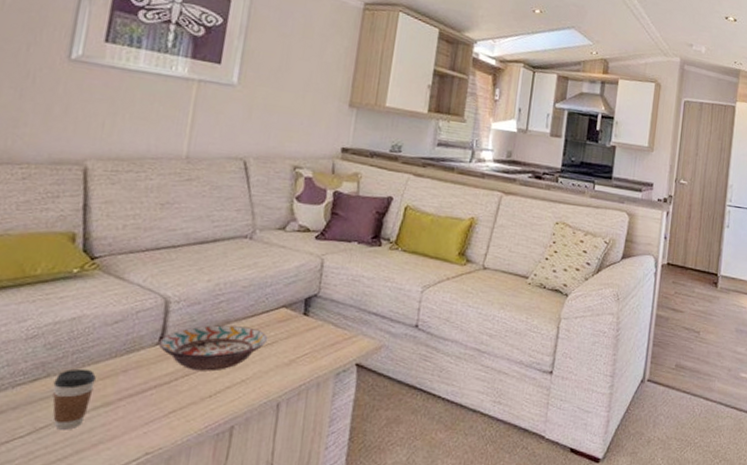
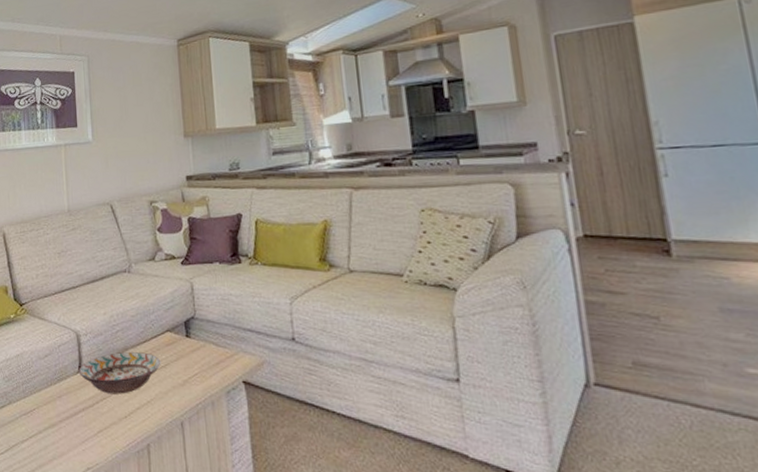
coffee cup: present [52,368,96,430] -> none [14,396,42,448]

